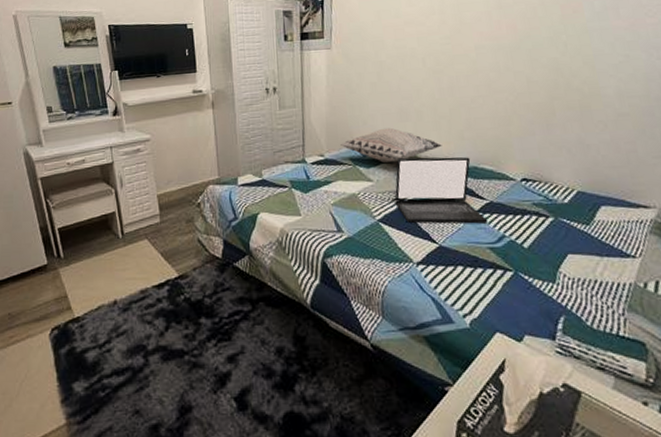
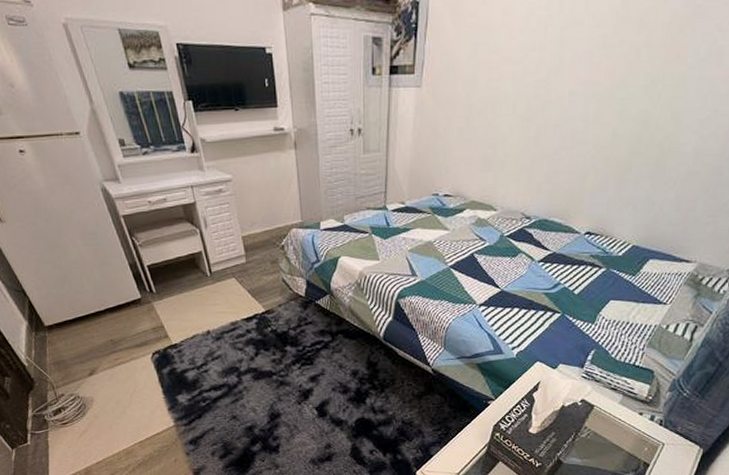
decorative pillow: present [340,127,442,162] -> none [422,177,519,212]
laptop: present [394,157,487,224] -> none [467,207,547,272]

